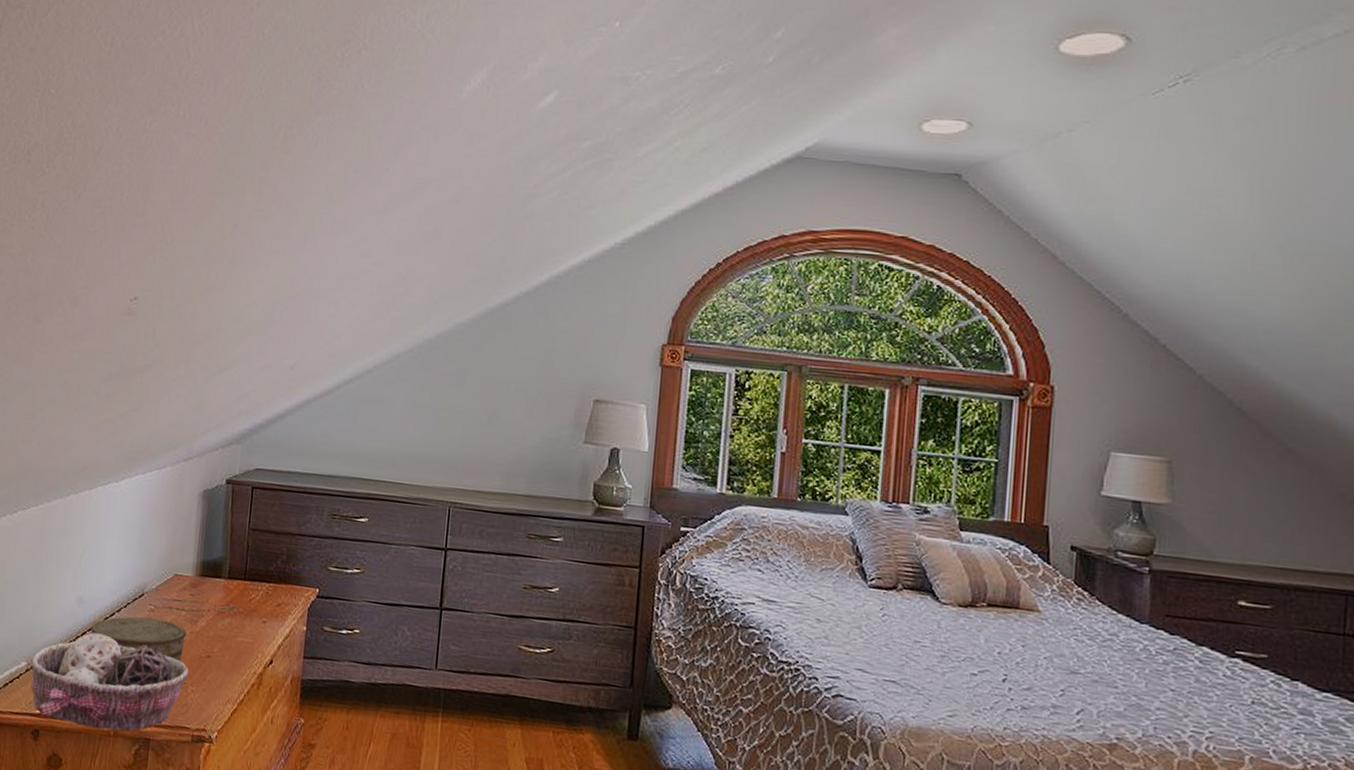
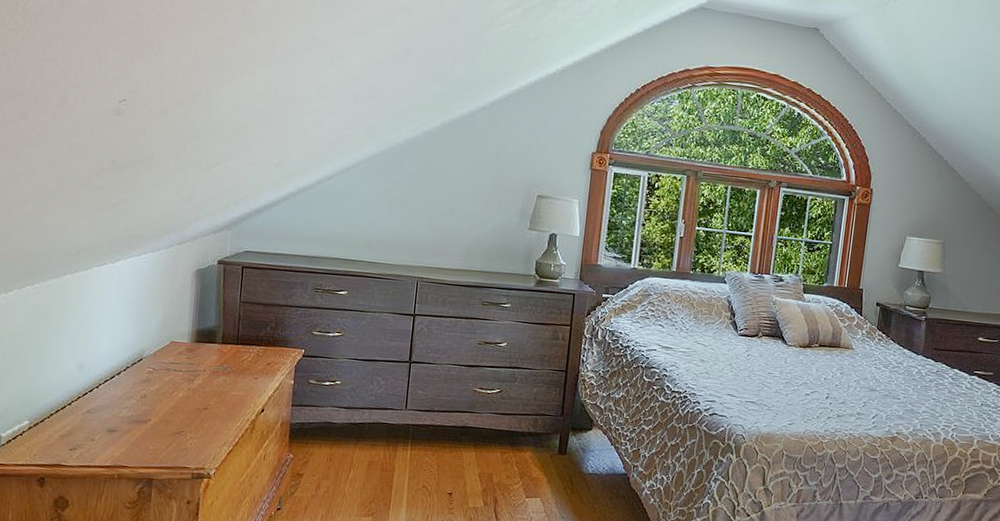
decorative basket: present [30,632,189,731] -> none [34,393,188,474]
decorative box: present [91,616,186,662] -> none [92,378,184,414]

